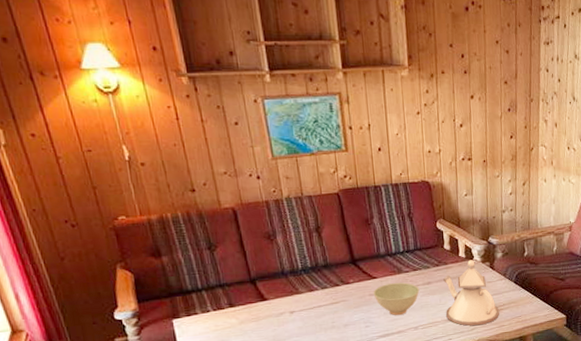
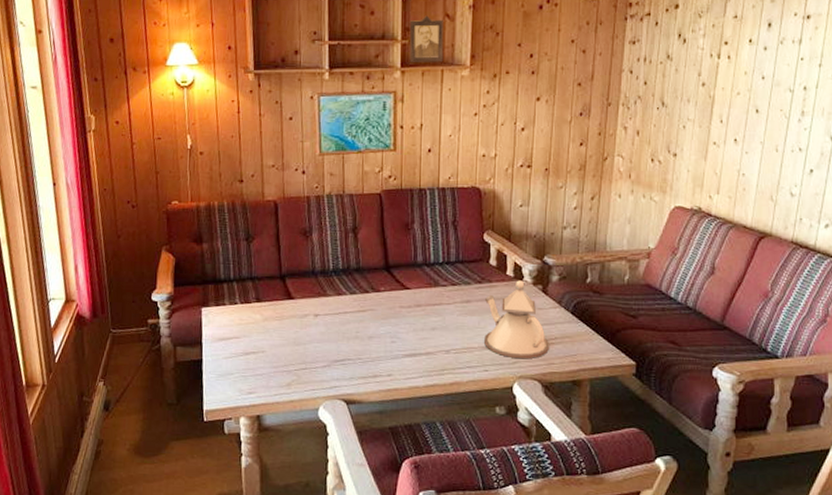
photo frame: none [345,15,383,63] -> present [409,15,444,63]
bowl: present [373,282,420,315] -> none [404,297,457,334]

